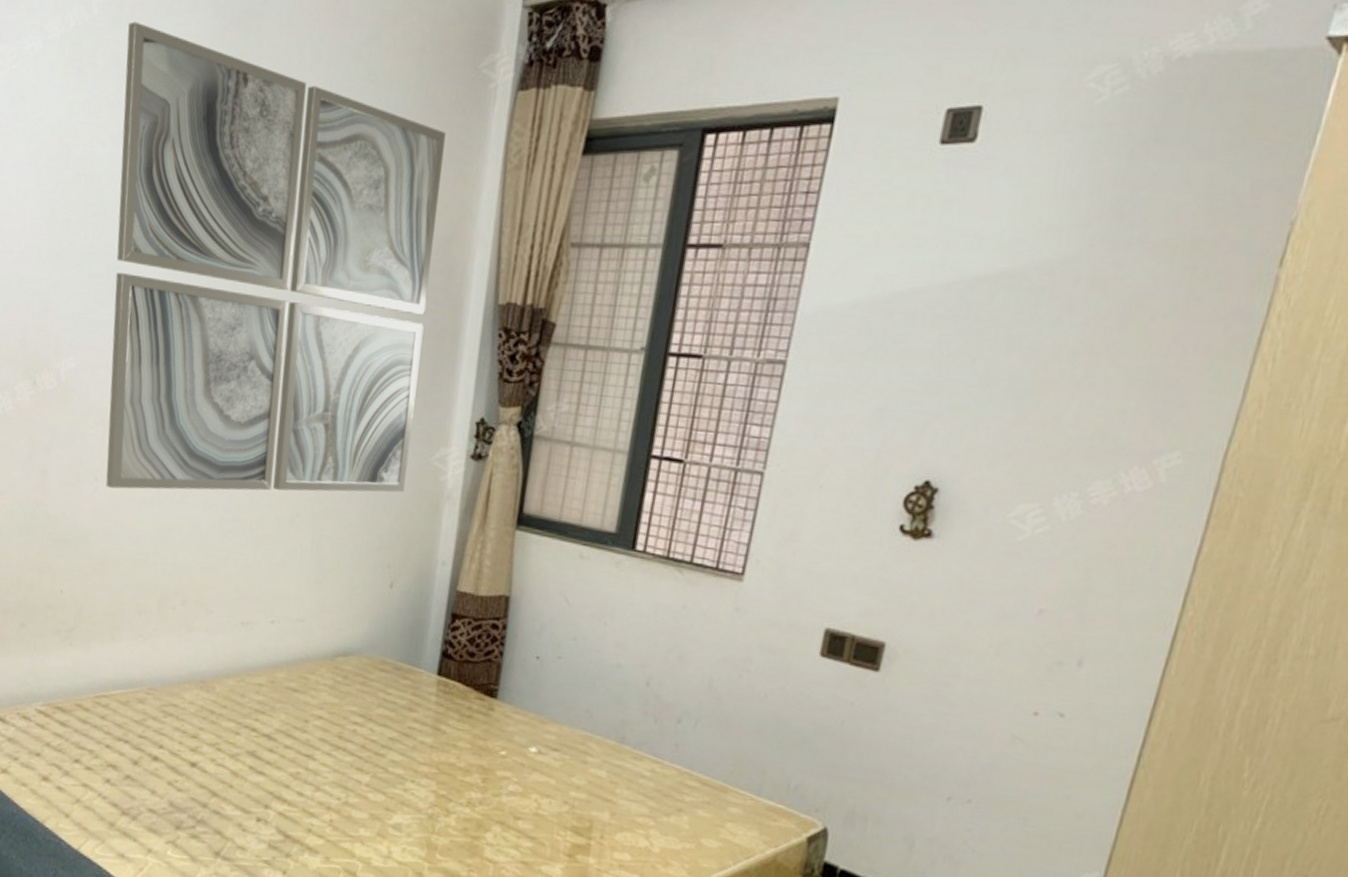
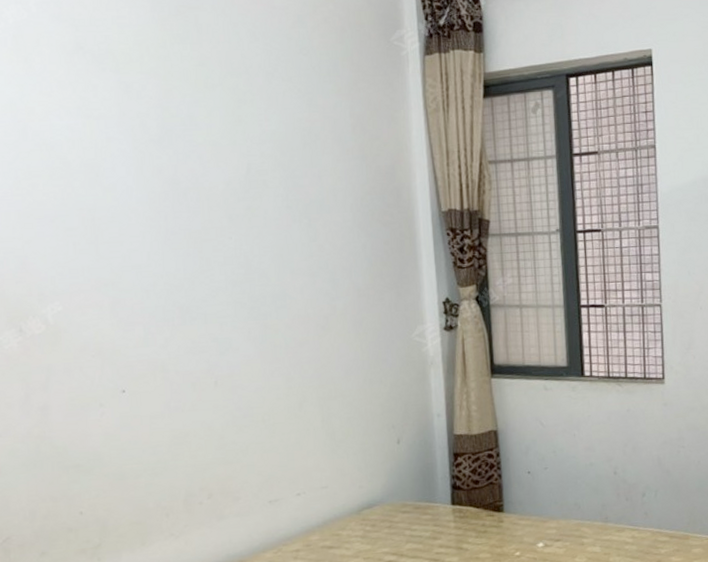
wall art: present [106,21,446,493] -> none [68,16,394,410]

